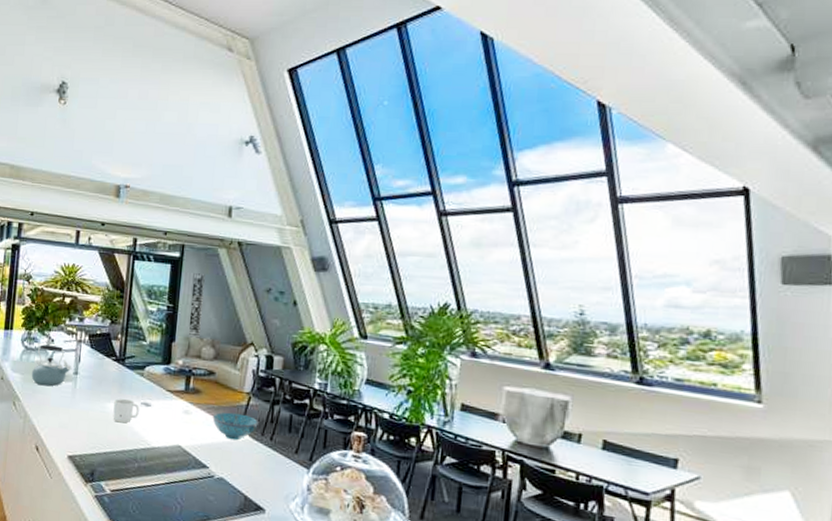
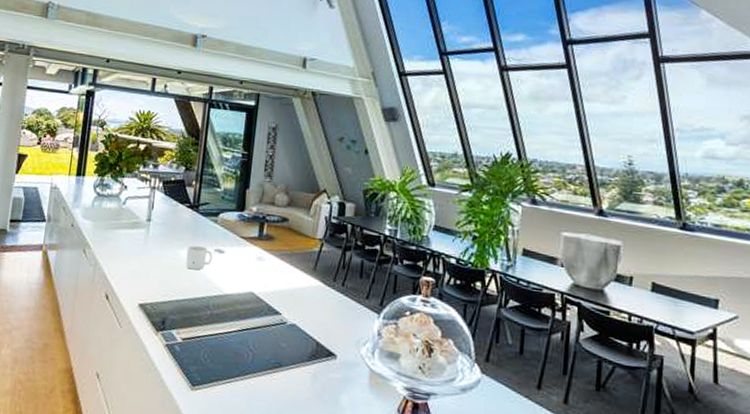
kettle: present [31,344,72,387] -> none [102,191,145,234]
bowl: present [212,412,258,441] -> none [285,258,331,287]

